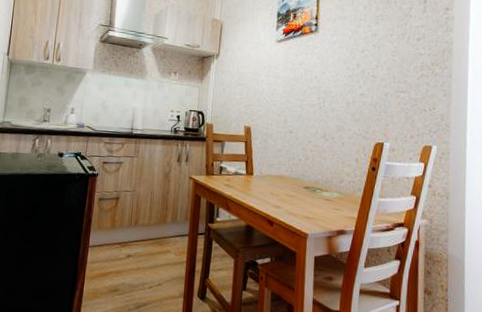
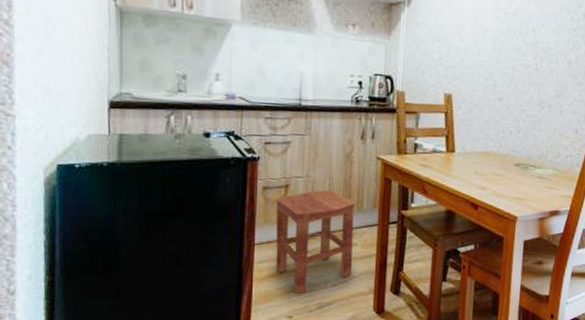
stool: none [103,203,171,293] -> present [275,190,356,294]

